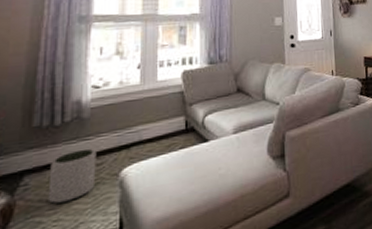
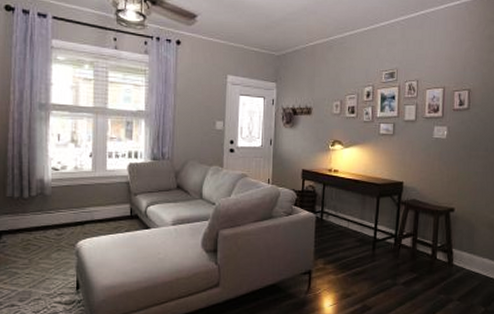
plant pot: present [47,149,97,204] -> none [21,220,57,260]

